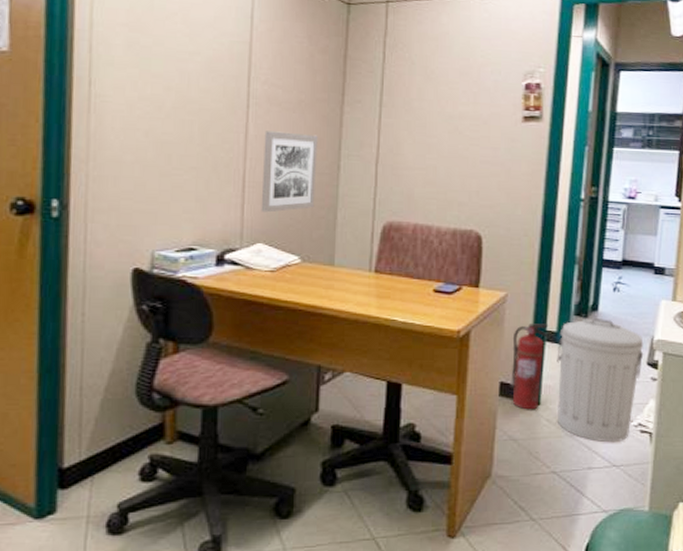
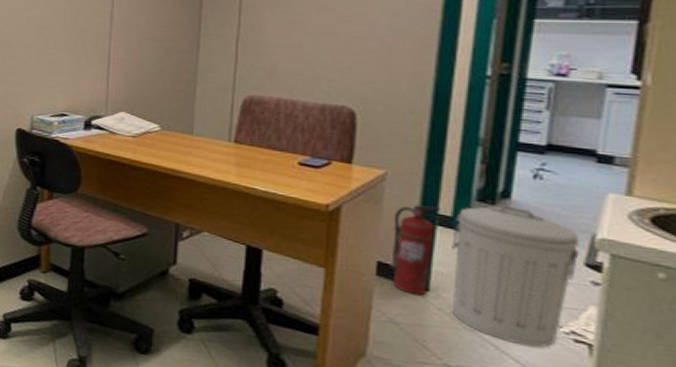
wall art: present [261,131,318,213] -> none [124,15,178,86]

